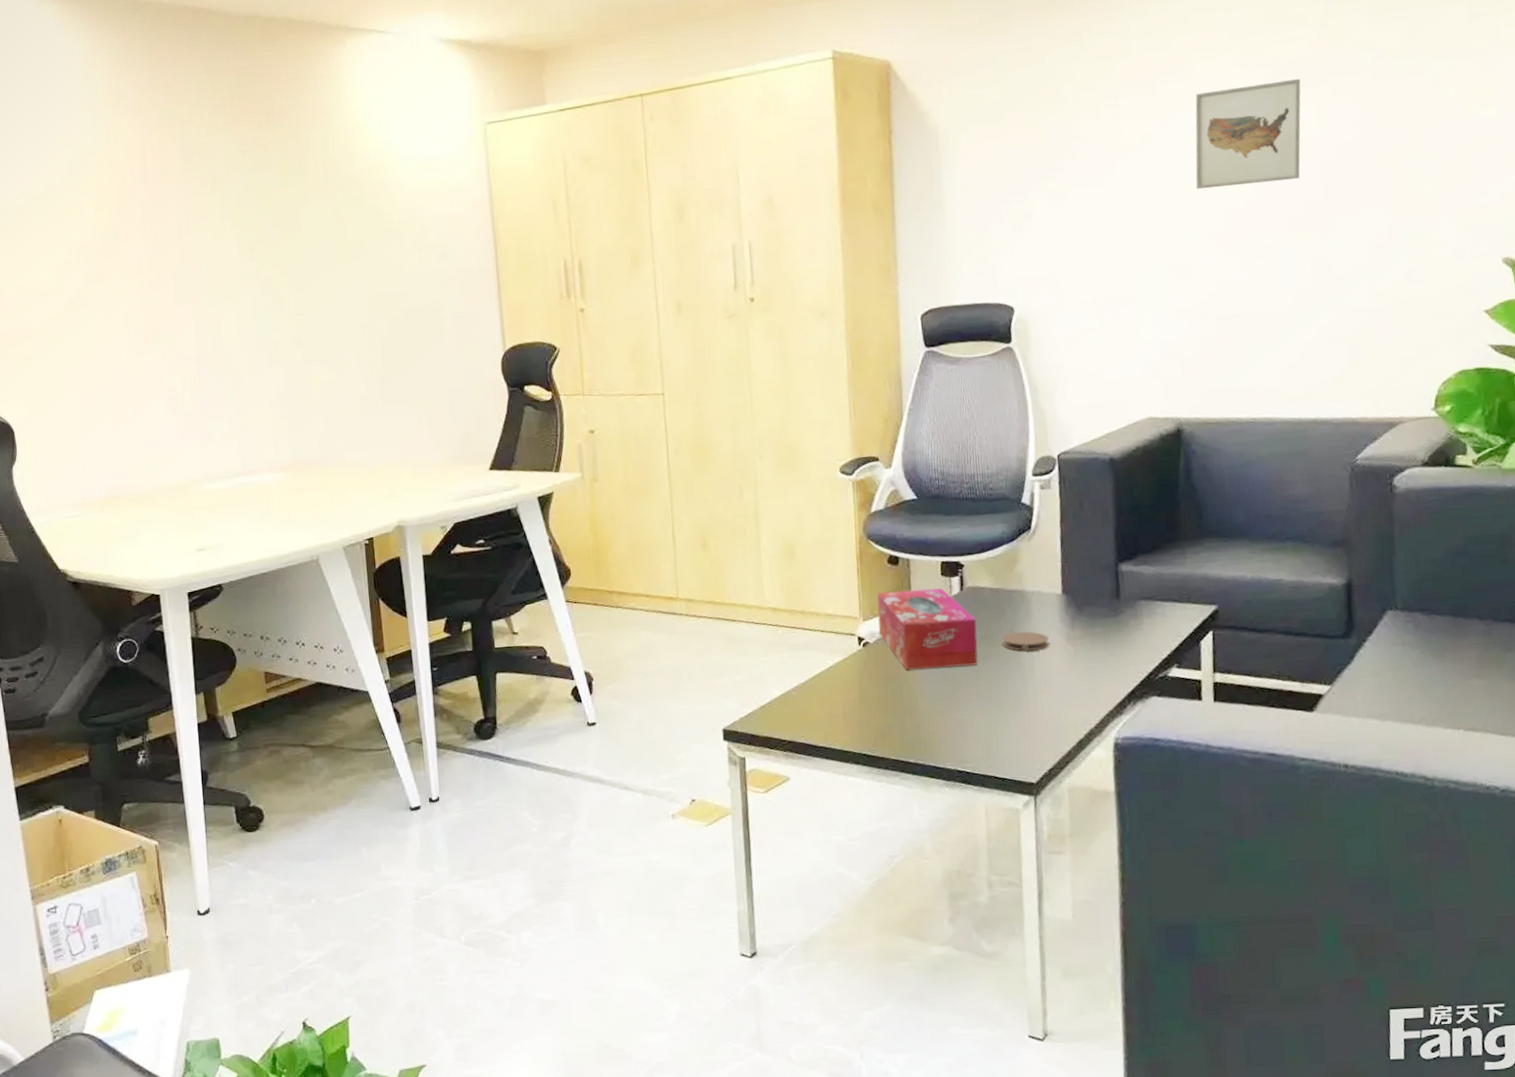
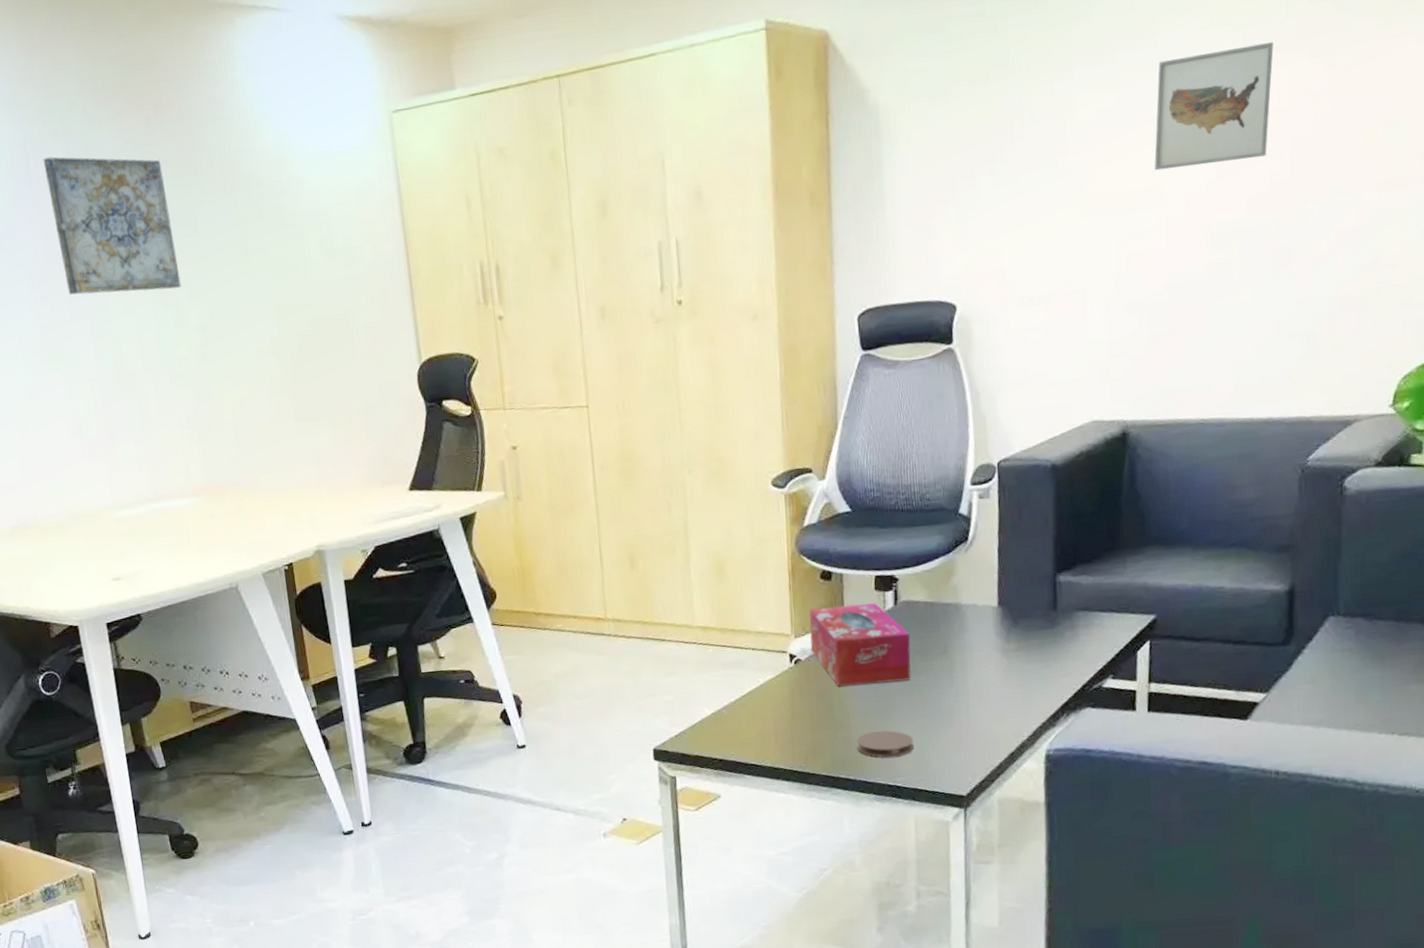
wall art: none [160,156,281,281] -> present [43,156,181,295]
coaster: none [925,715,982,743] -> present [856,730,914,758]
coaster: present [1001,631,1050,651] -> none [935,645,984,665]

